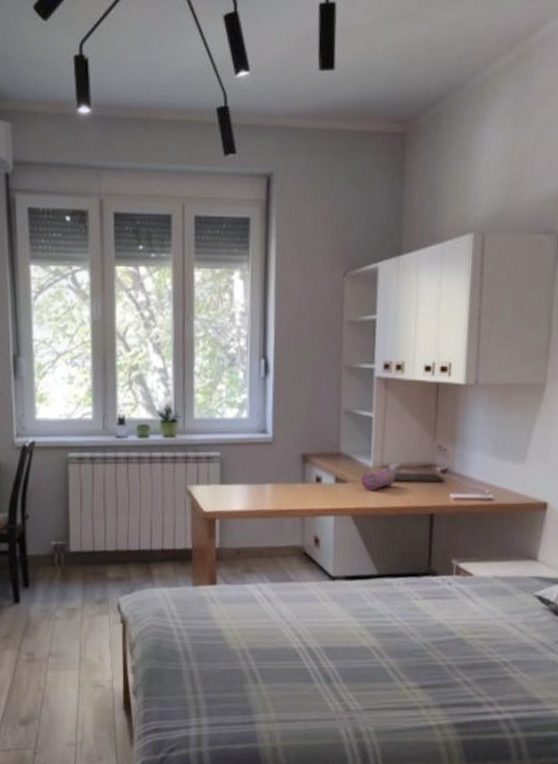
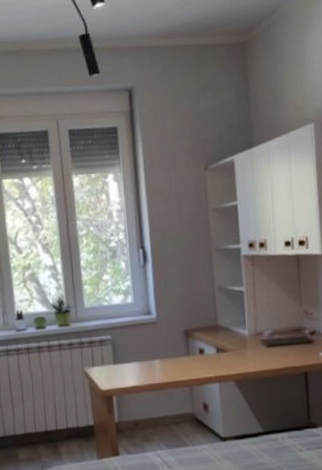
pencil case: present [361,468,395,489] -> none [239,335,270,356]

